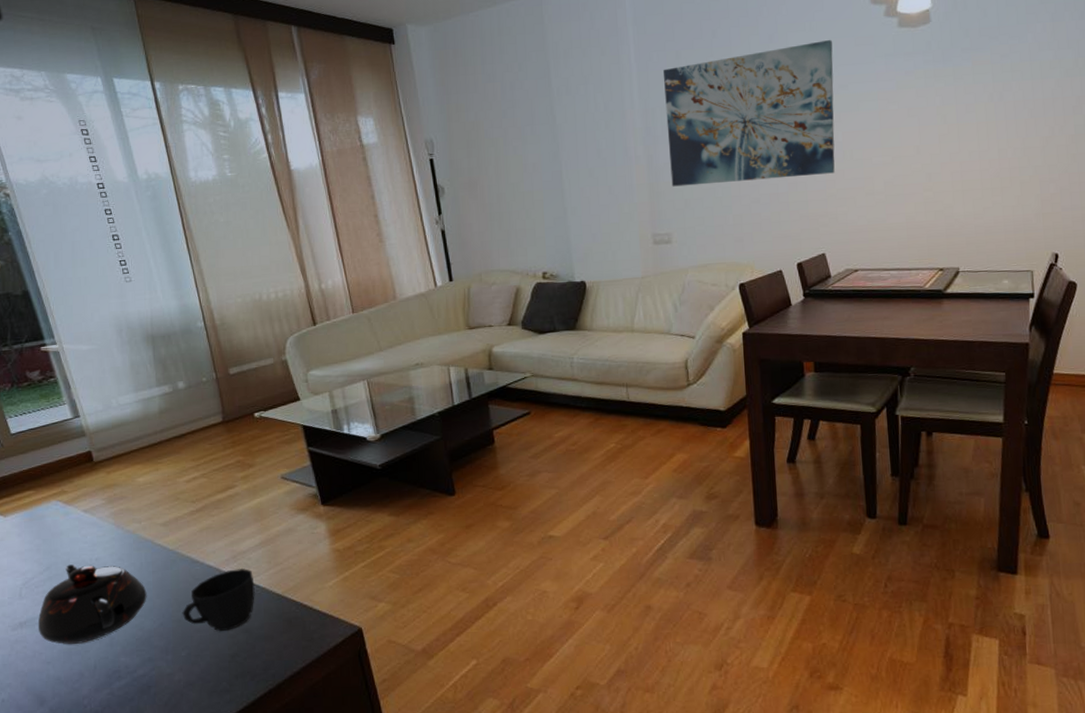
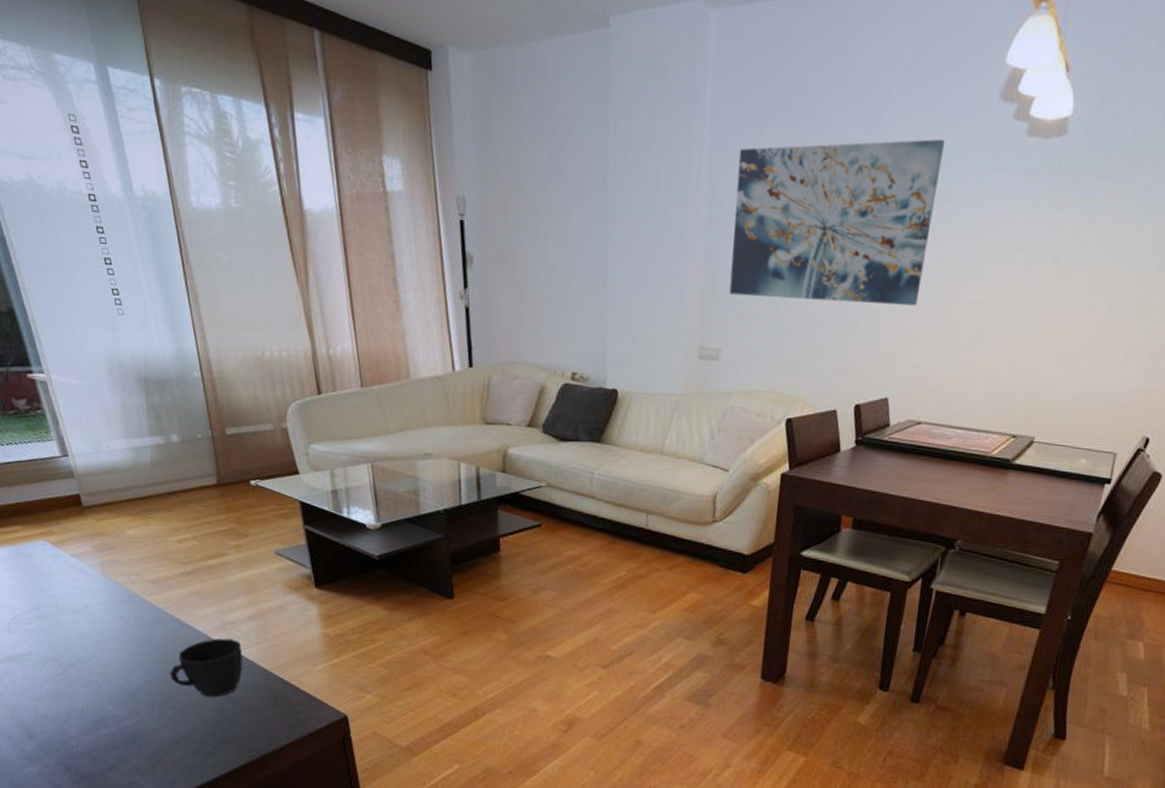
teapot: present [37,564,147,645] -> none [26,607,135,687]

